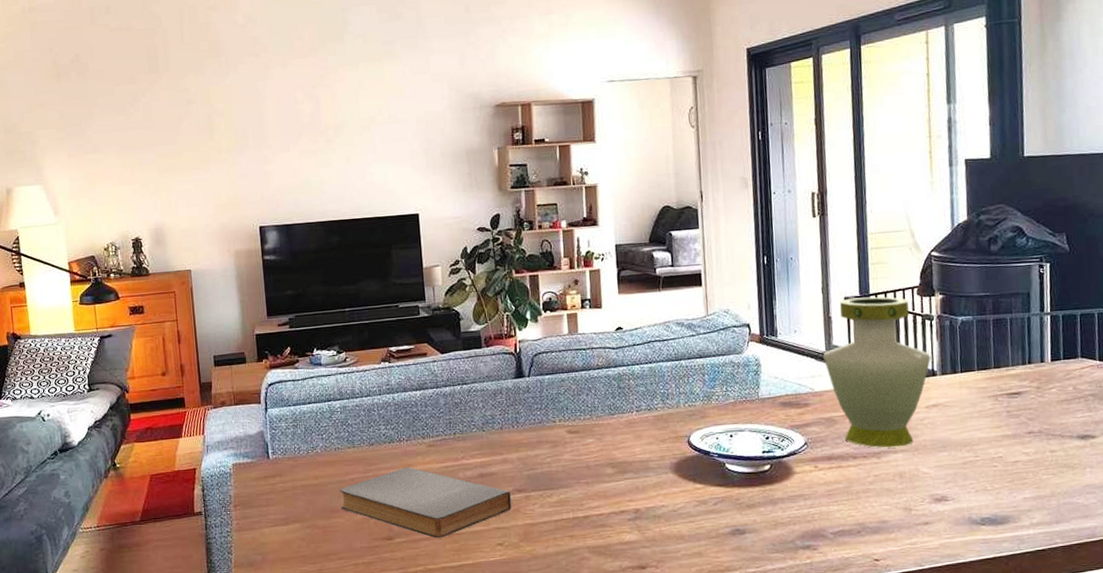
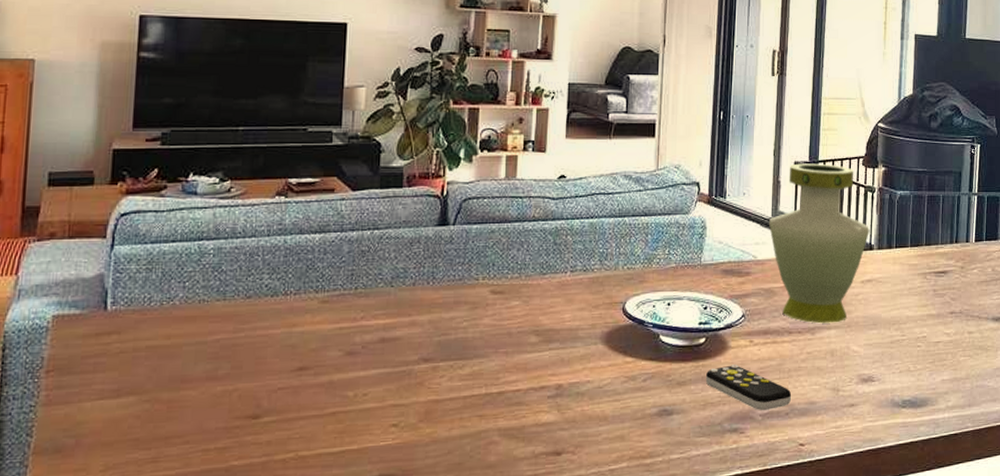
book: present [340,467,512,539] -> none [196,327,416,418]
remote control: none [773,488,862,529] -> present [705,364,791,410]

